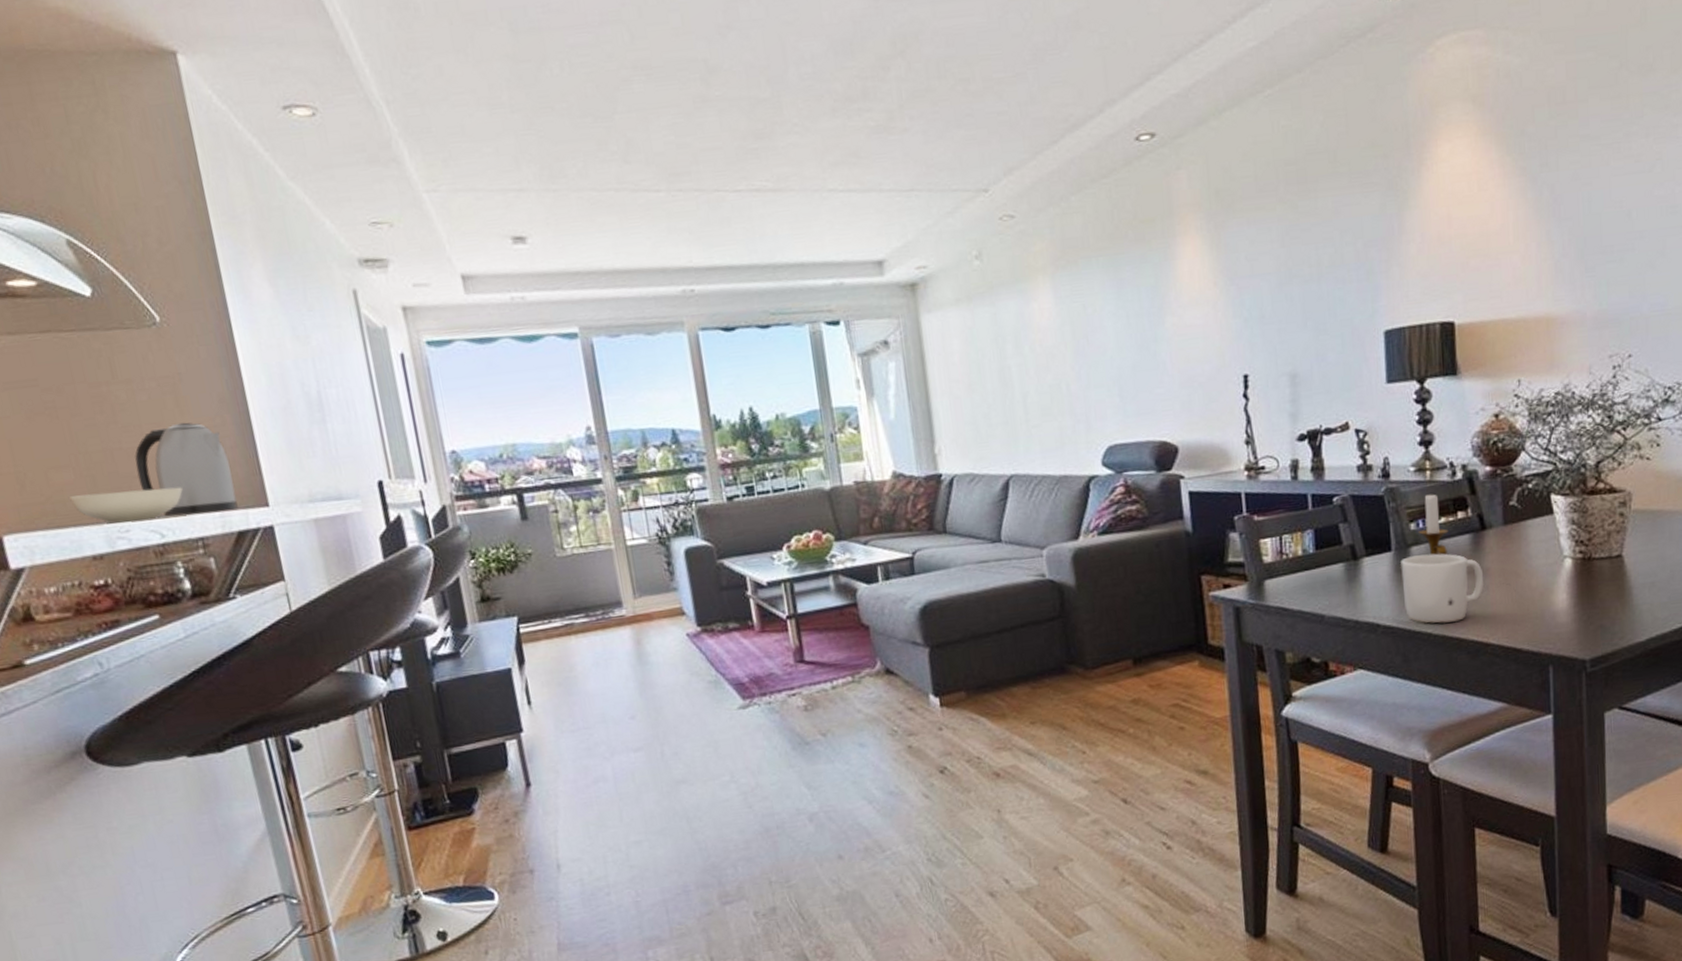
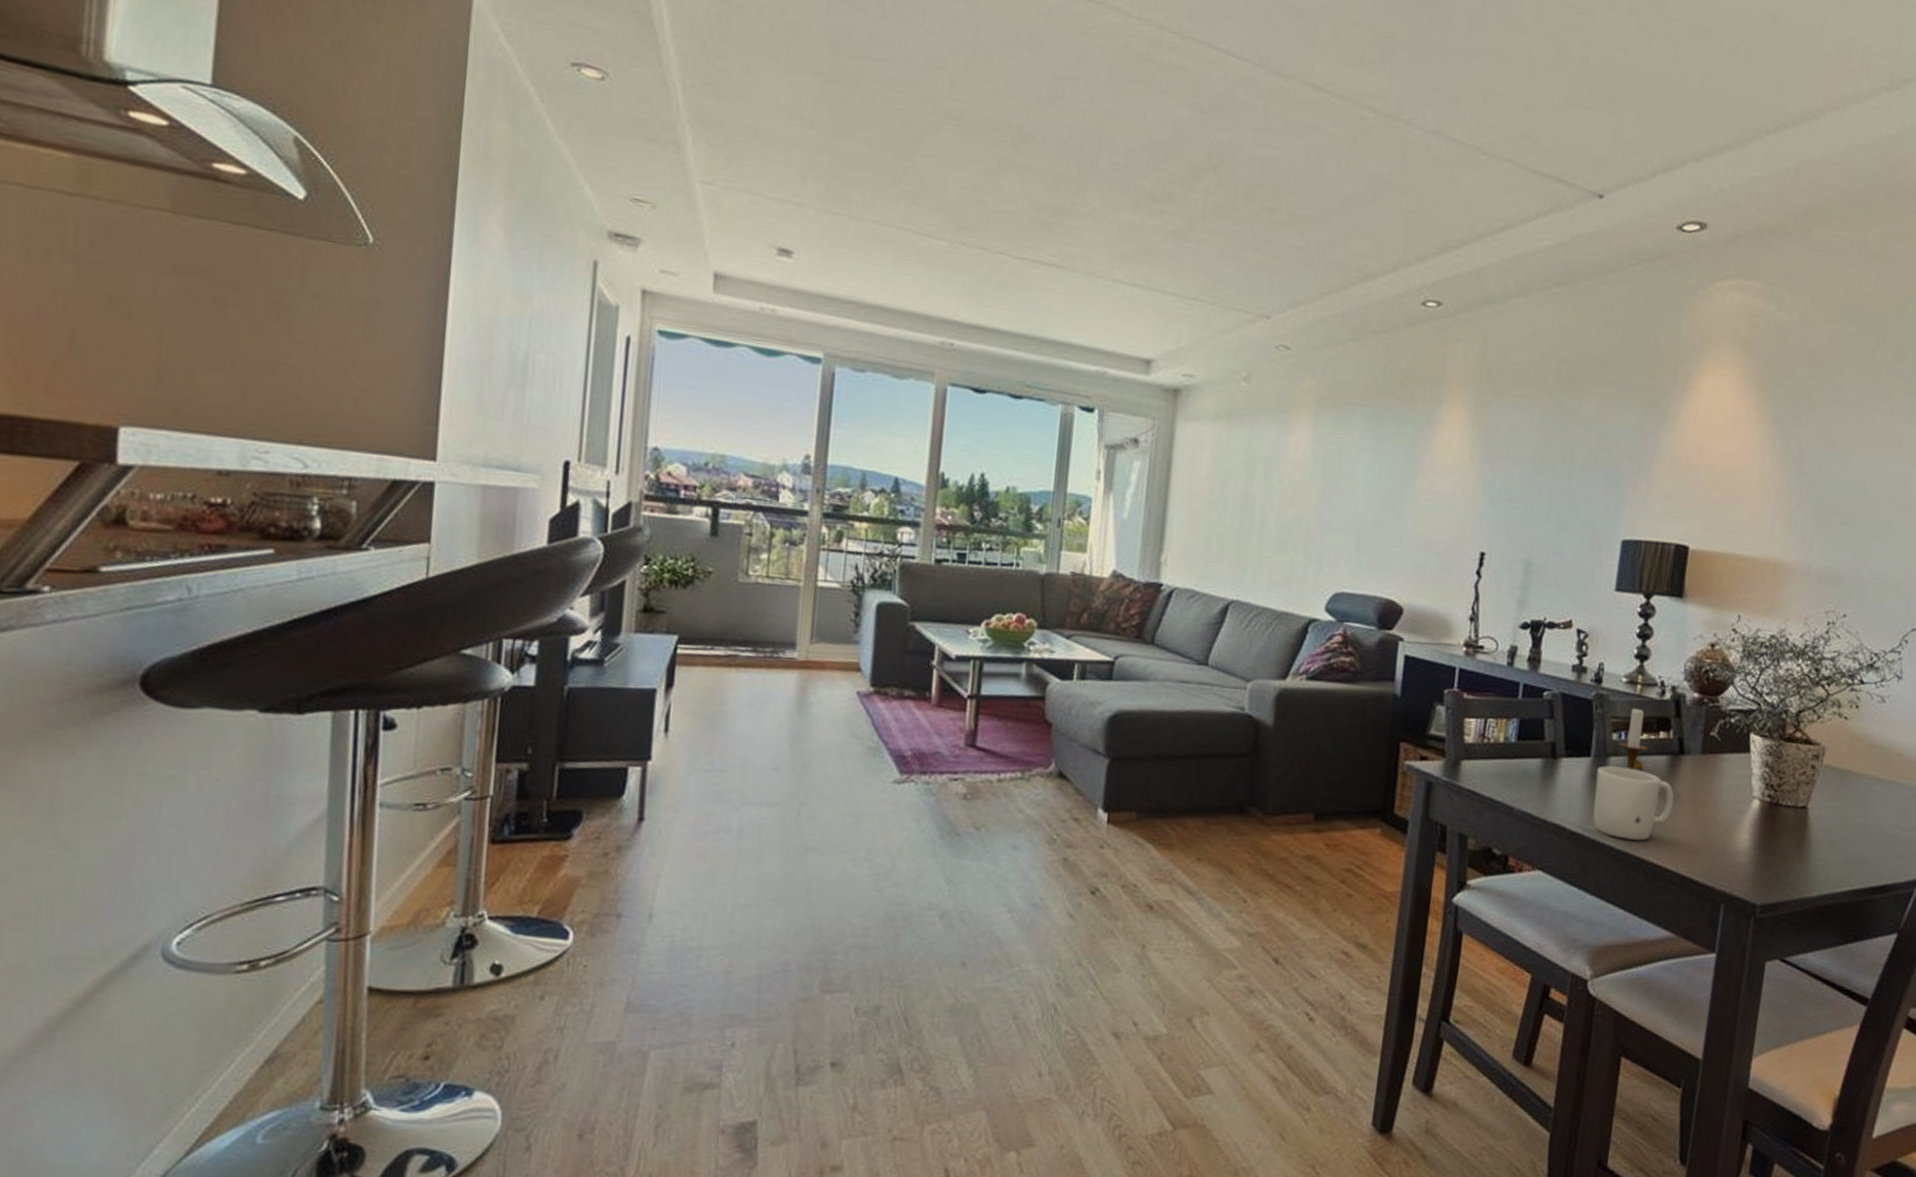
bowl: present [68,486,184,524] -> none [209,401,345,446]
kettle: present [135,422,238,517] -> none [296,351,406,457]

